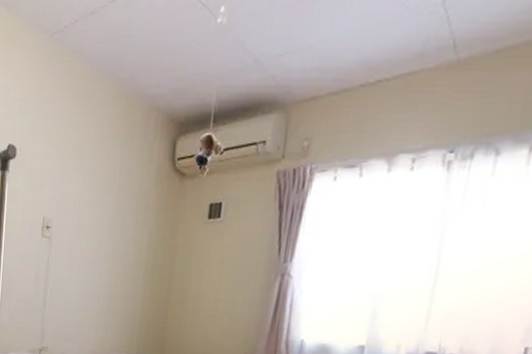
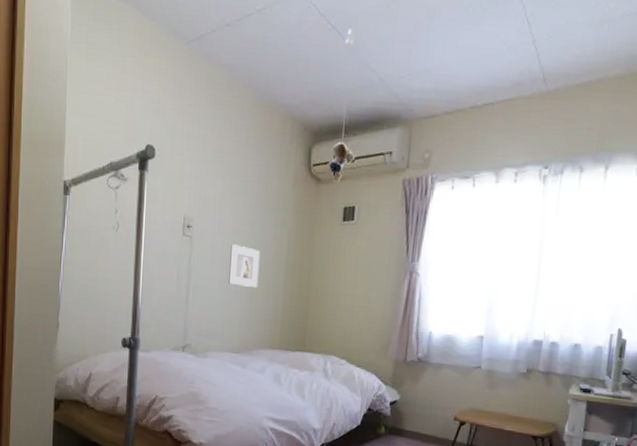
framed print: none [85,245,120,290] -> present [227,244,261,287]

